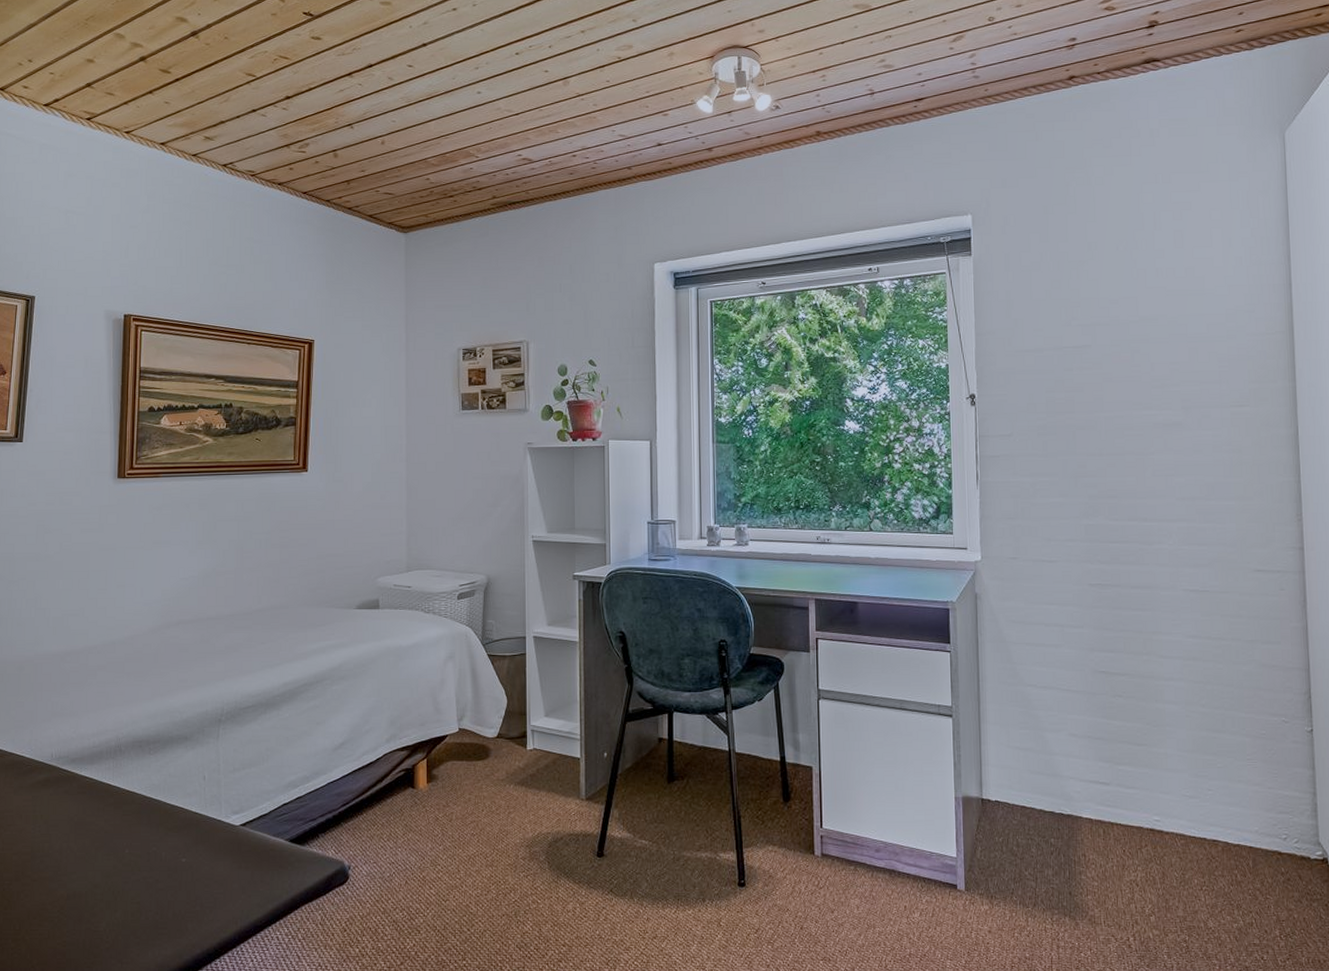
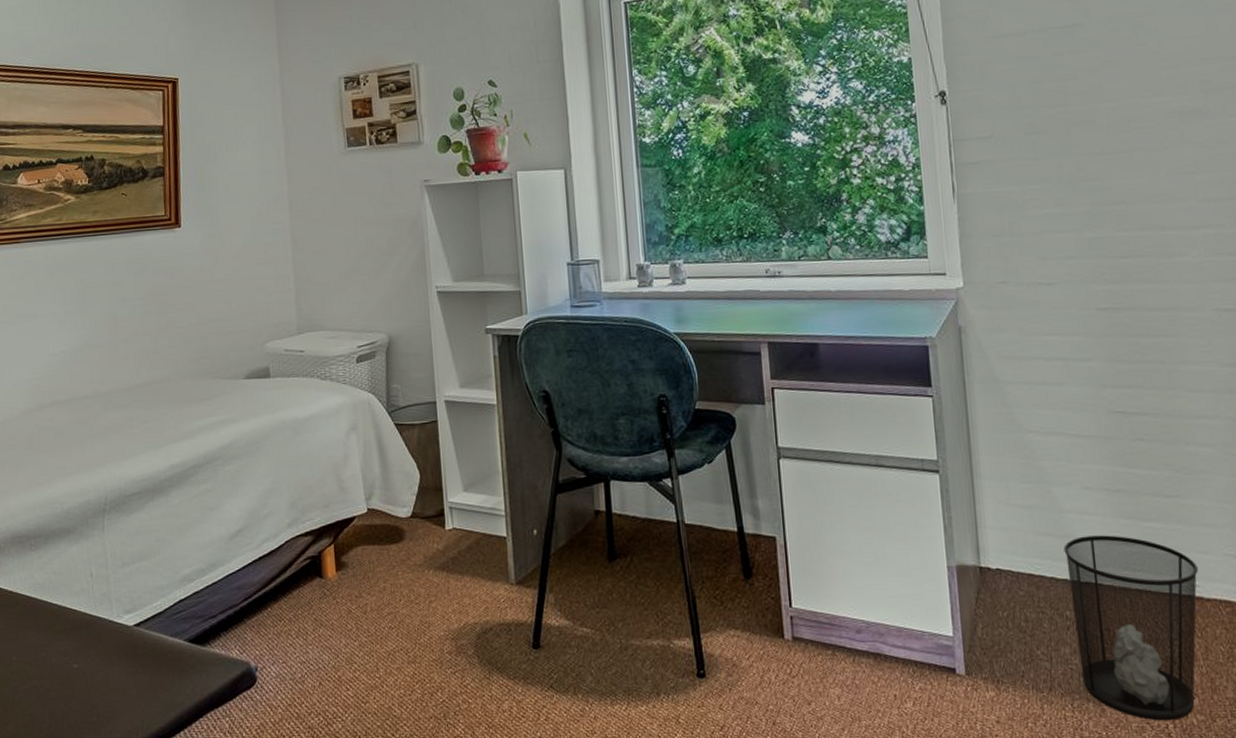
waste bin: none [1052,775,1160,934] -> present [1063,535,1198,721]

